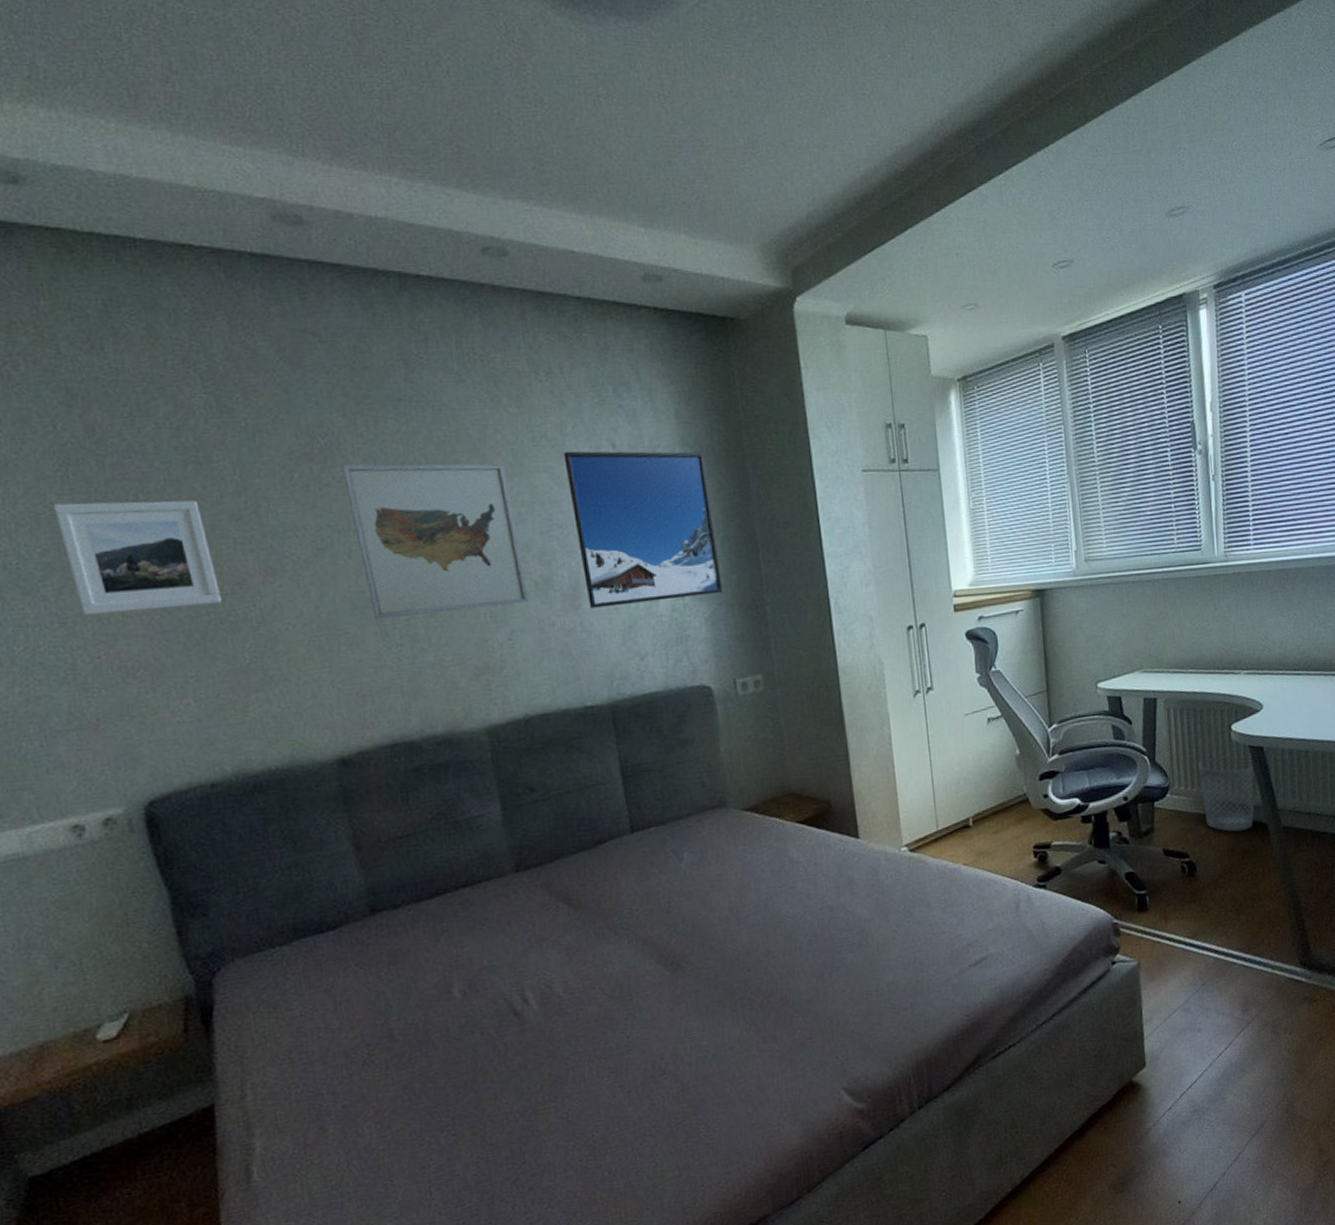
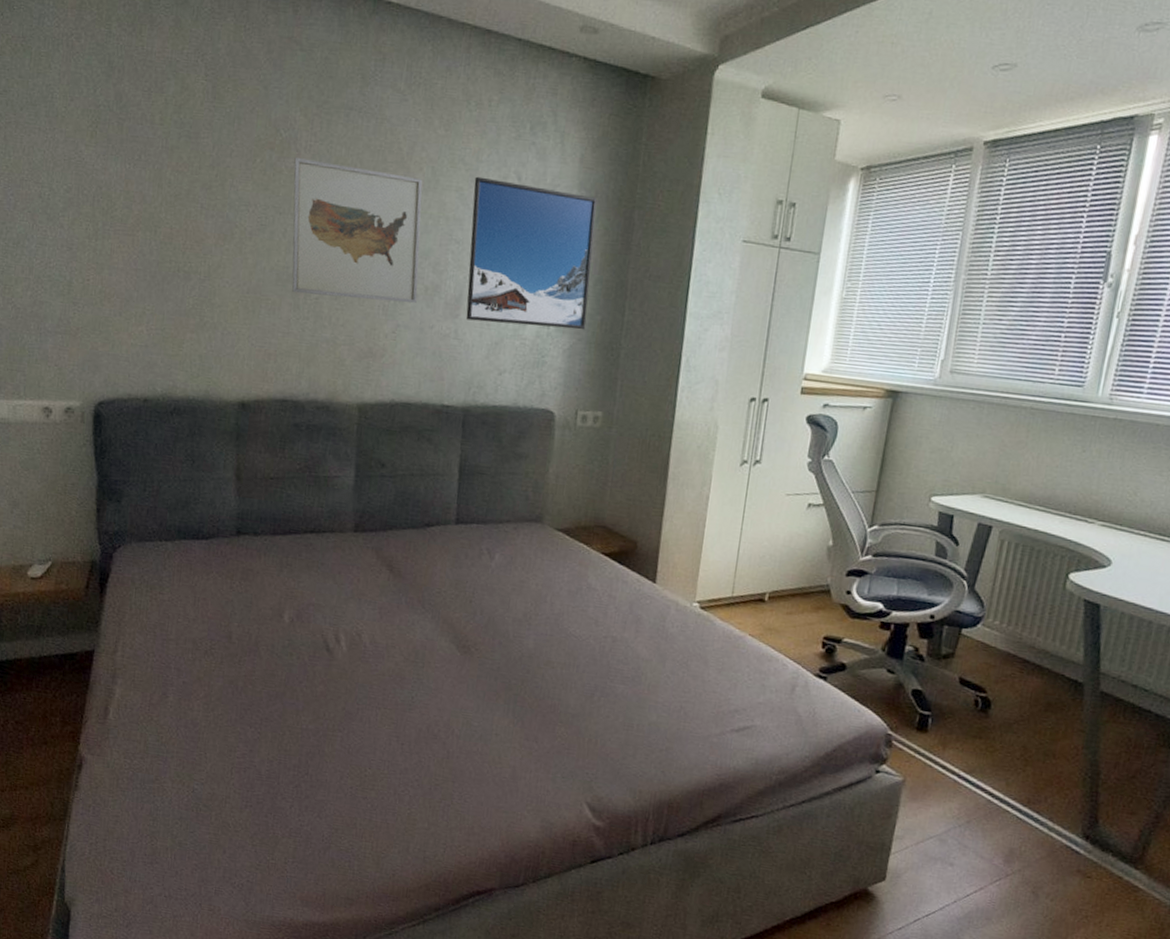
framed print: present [52,500,221,615] -> none [81,152,183,256]
wastebasket: present [1199,759,1255,832] -> none [1014,600,1084,684]

